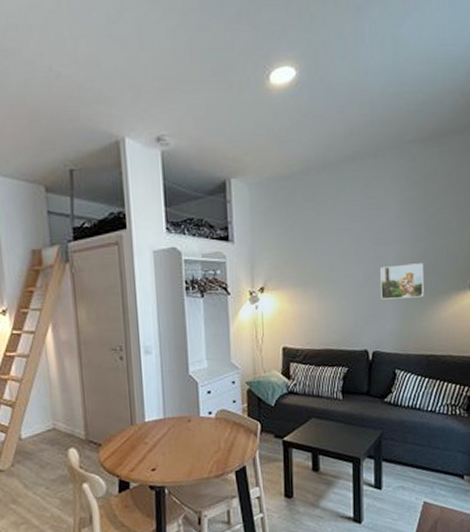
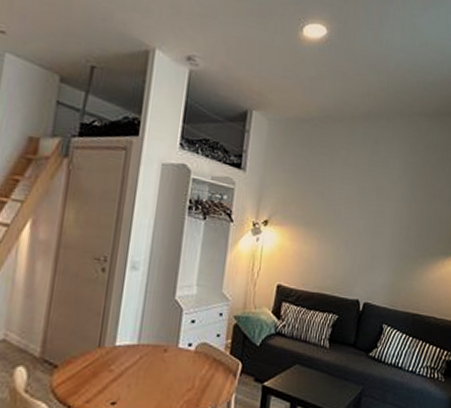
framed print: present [380,263,424,300] -> none [377,221,419,257]

